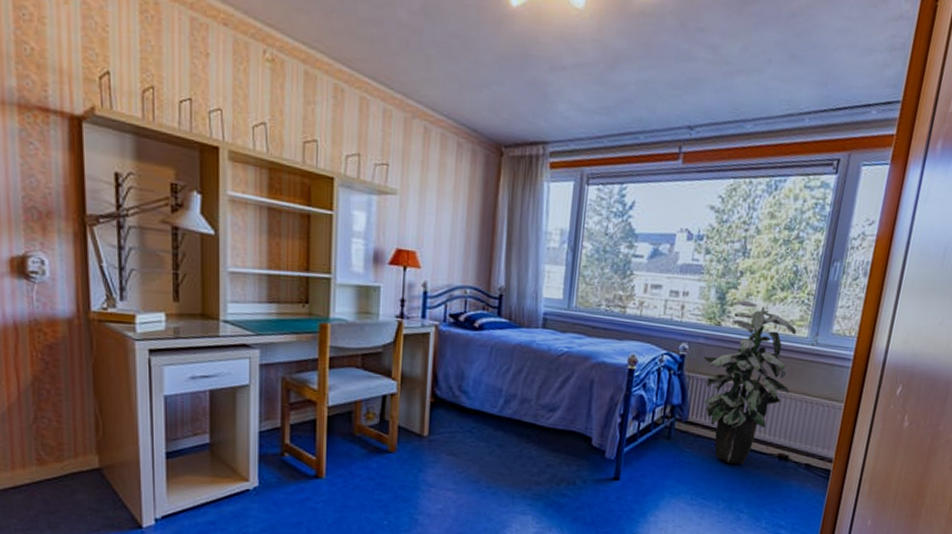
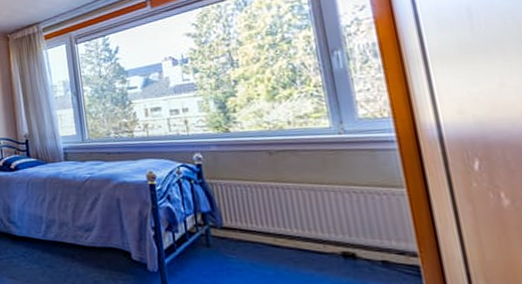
indoor plant: present [703,300,797,465] -> none [220,104,330,268]

